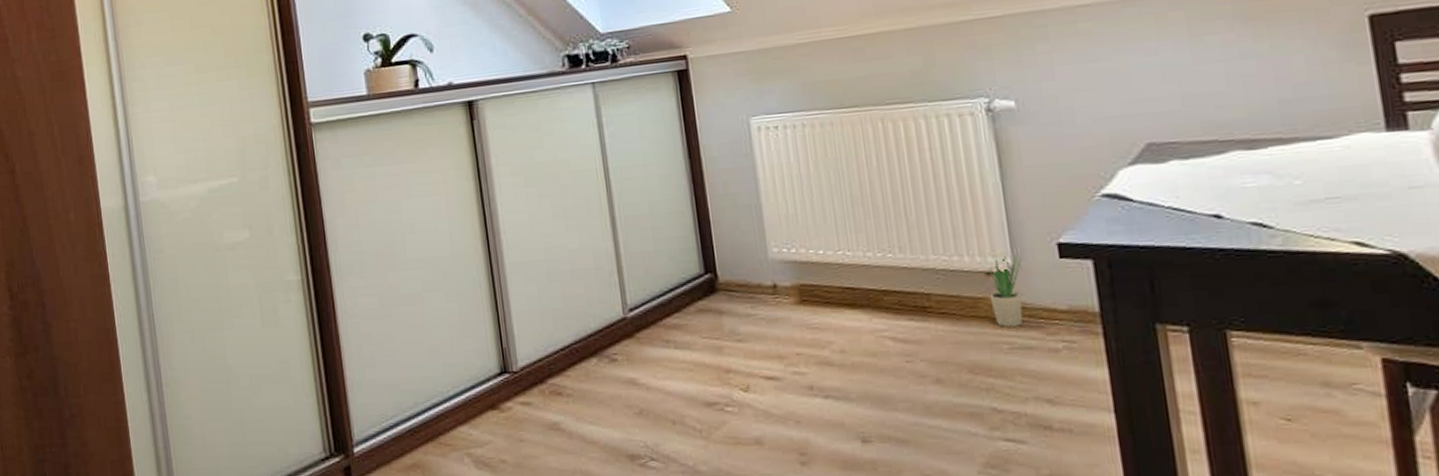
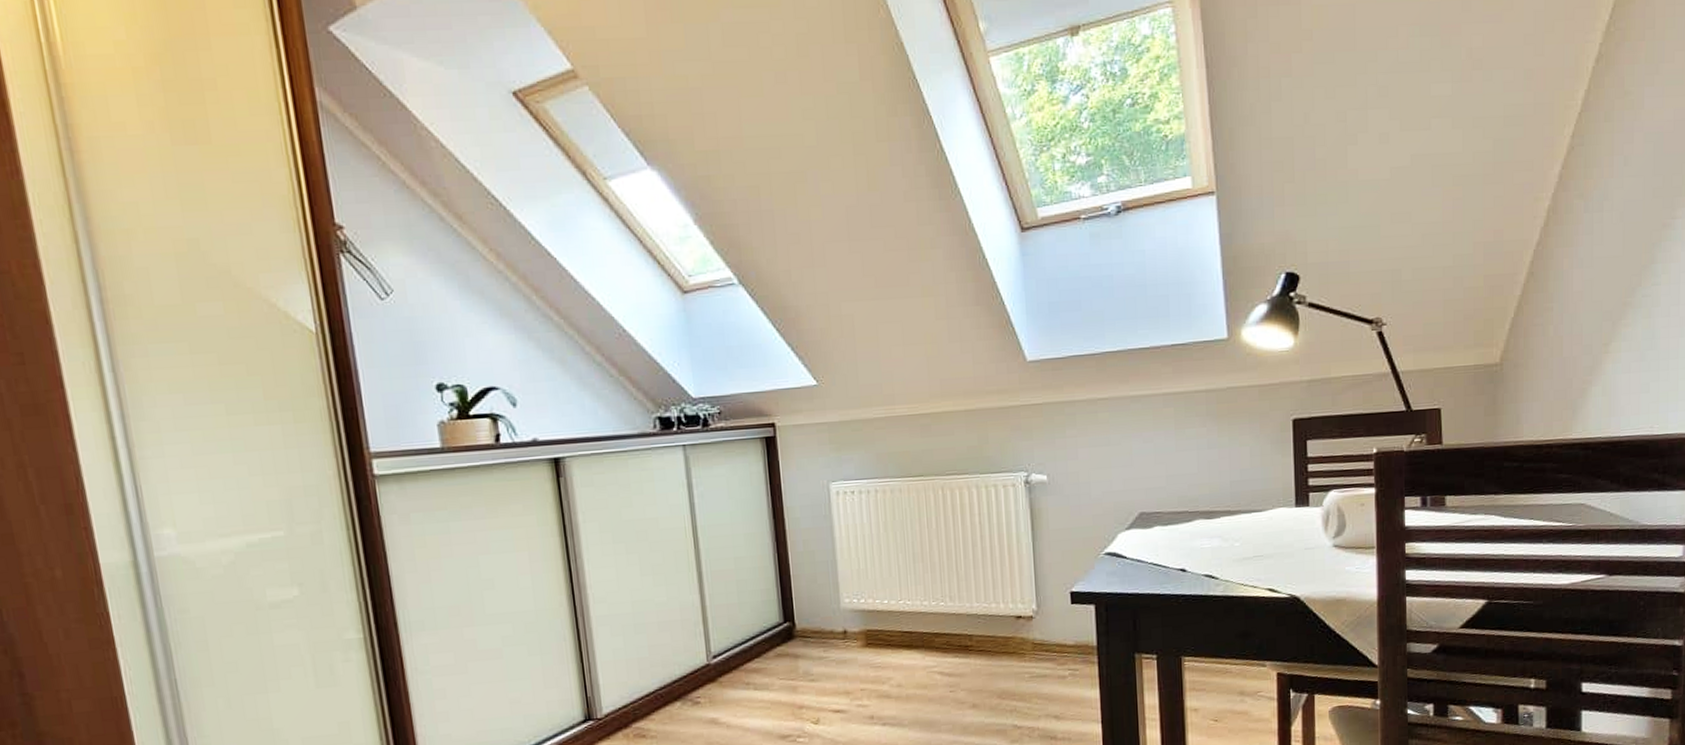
potted plant: present [987,255,1023,327] -> none [1017,602,1043,660]

